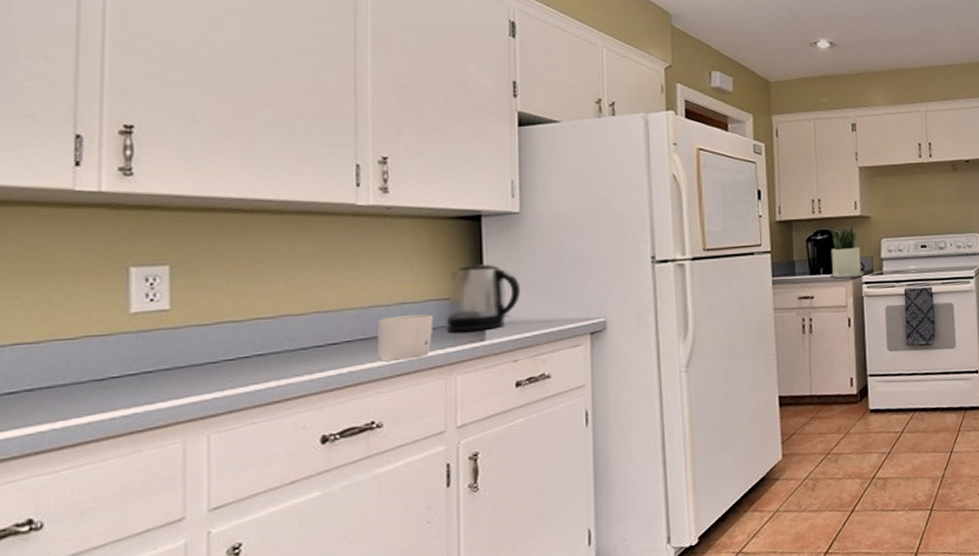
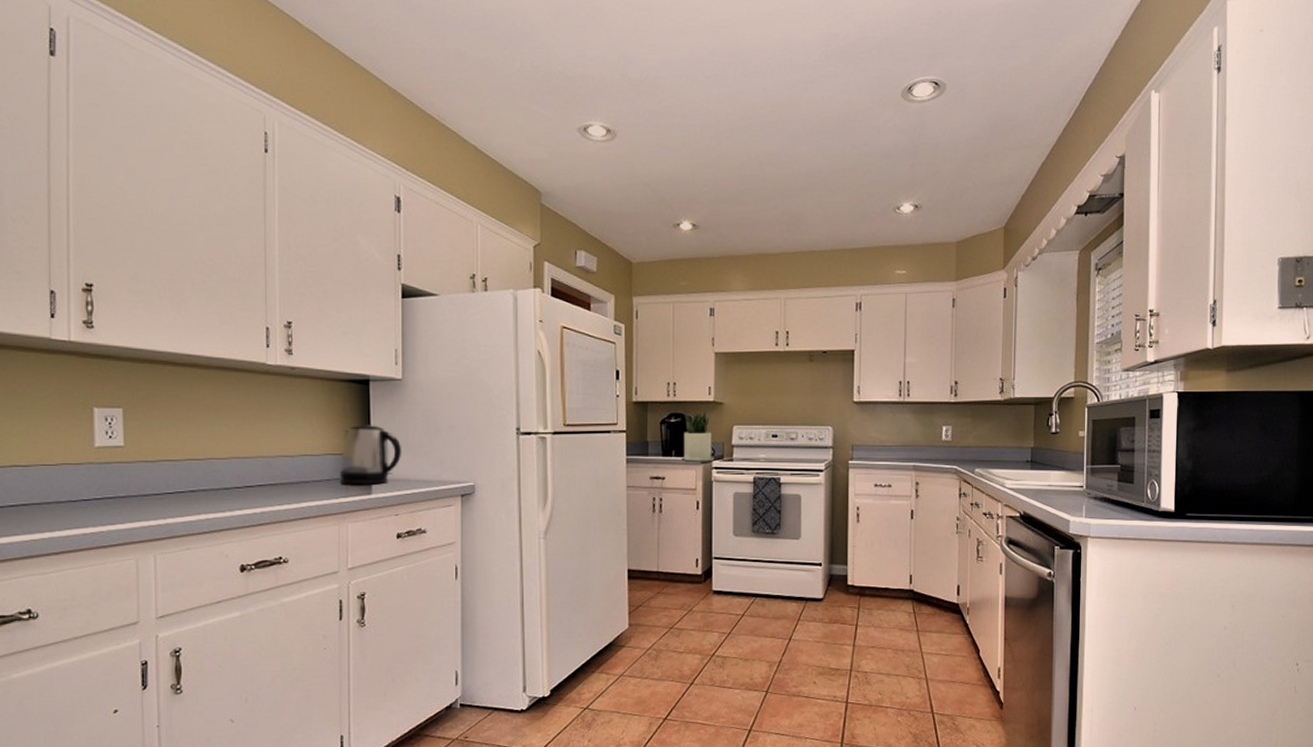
mug: present [376,314,434,362] -> none [283,466,330,506]

